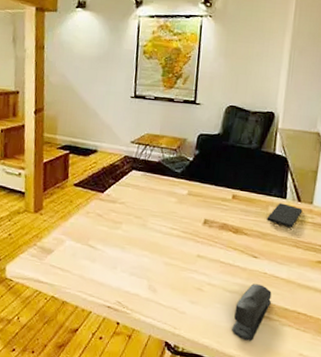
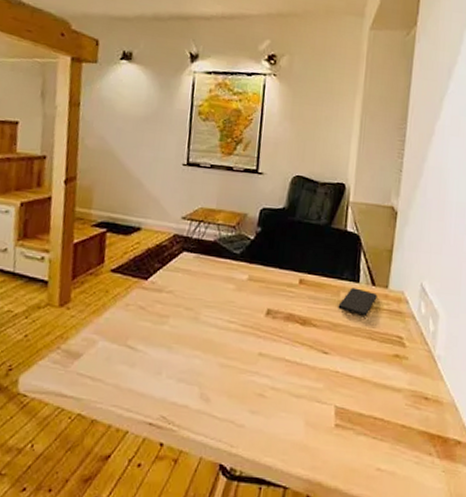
stapler: present [232,284,272,341] -> none [299,385,345,457]

